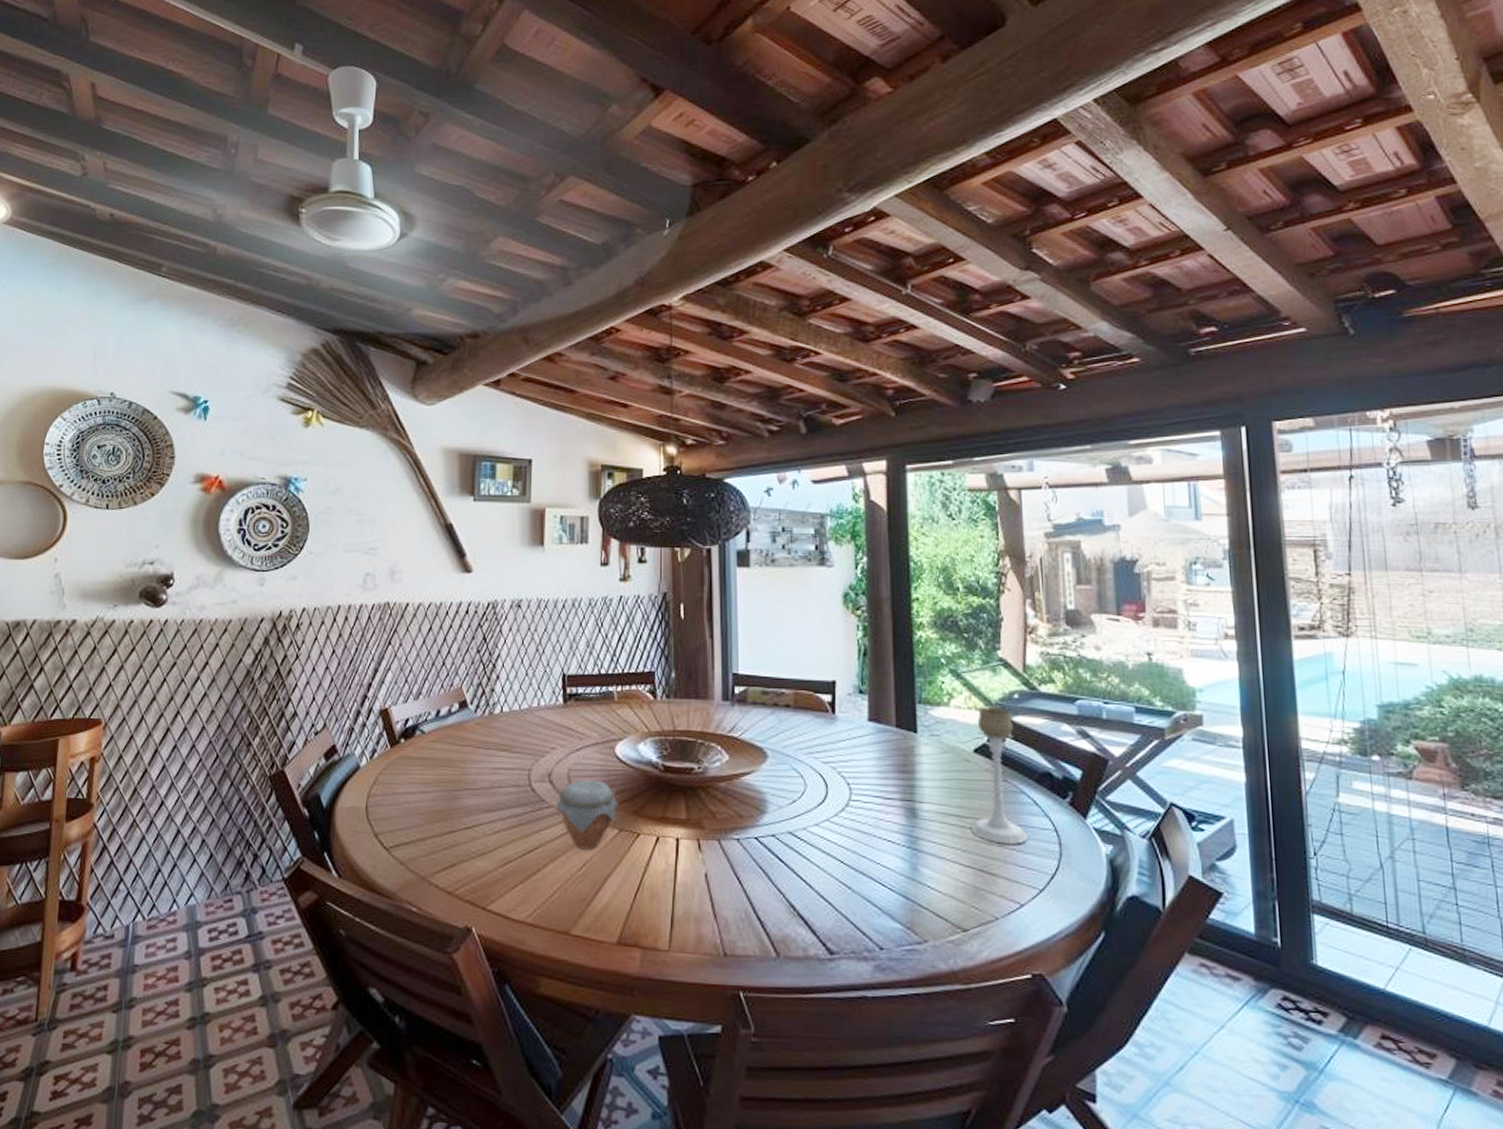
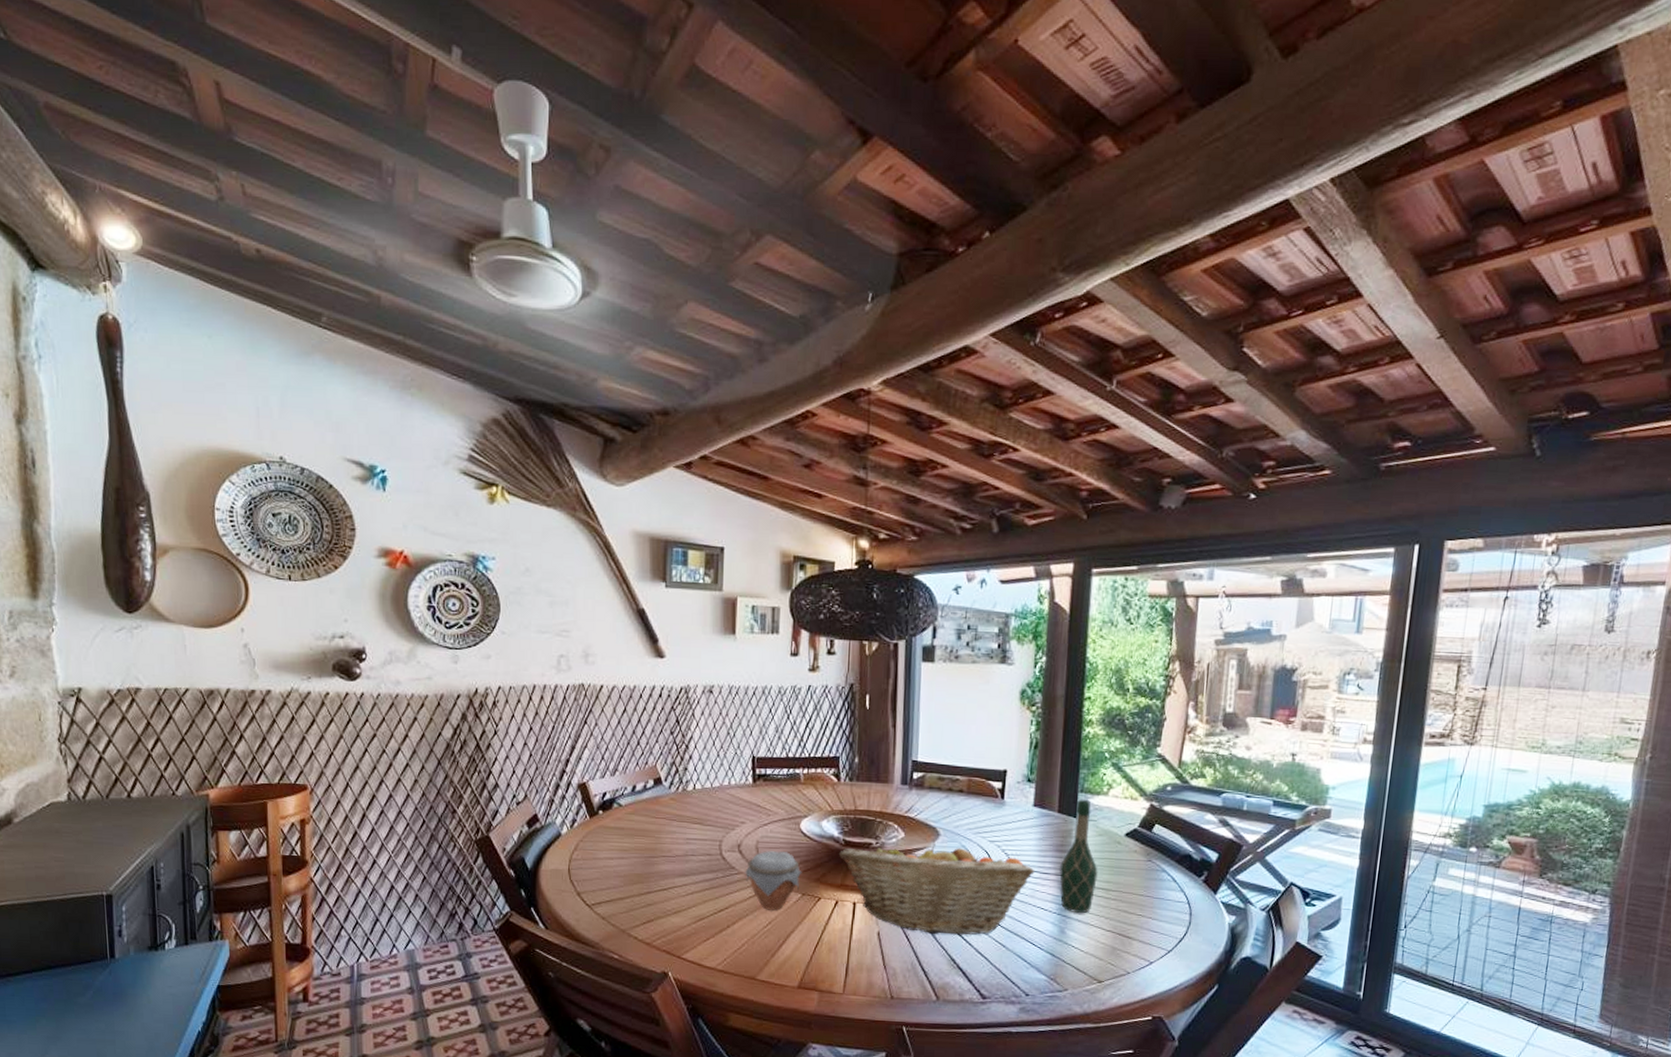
fruit basket: none [659,761,877,876] -> present [839,839,1035,935]
wine bottle: none [904,711,948,845] -> present [1059,799,1098,913]
candle holder: present [971,706,1028,845] -> none [1115,796,1163,914]

